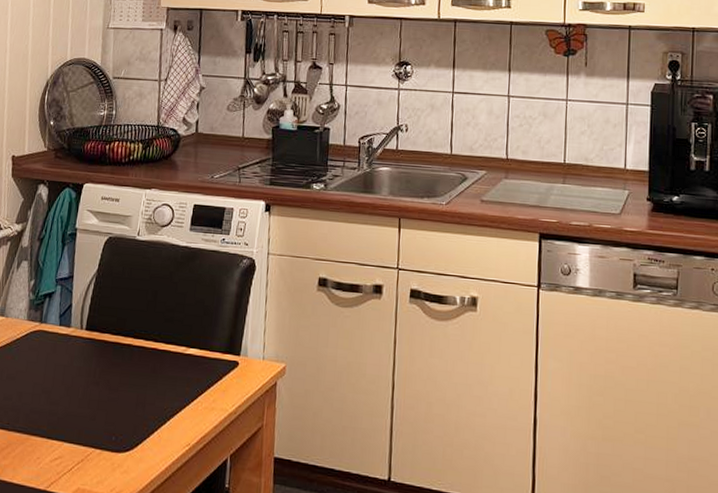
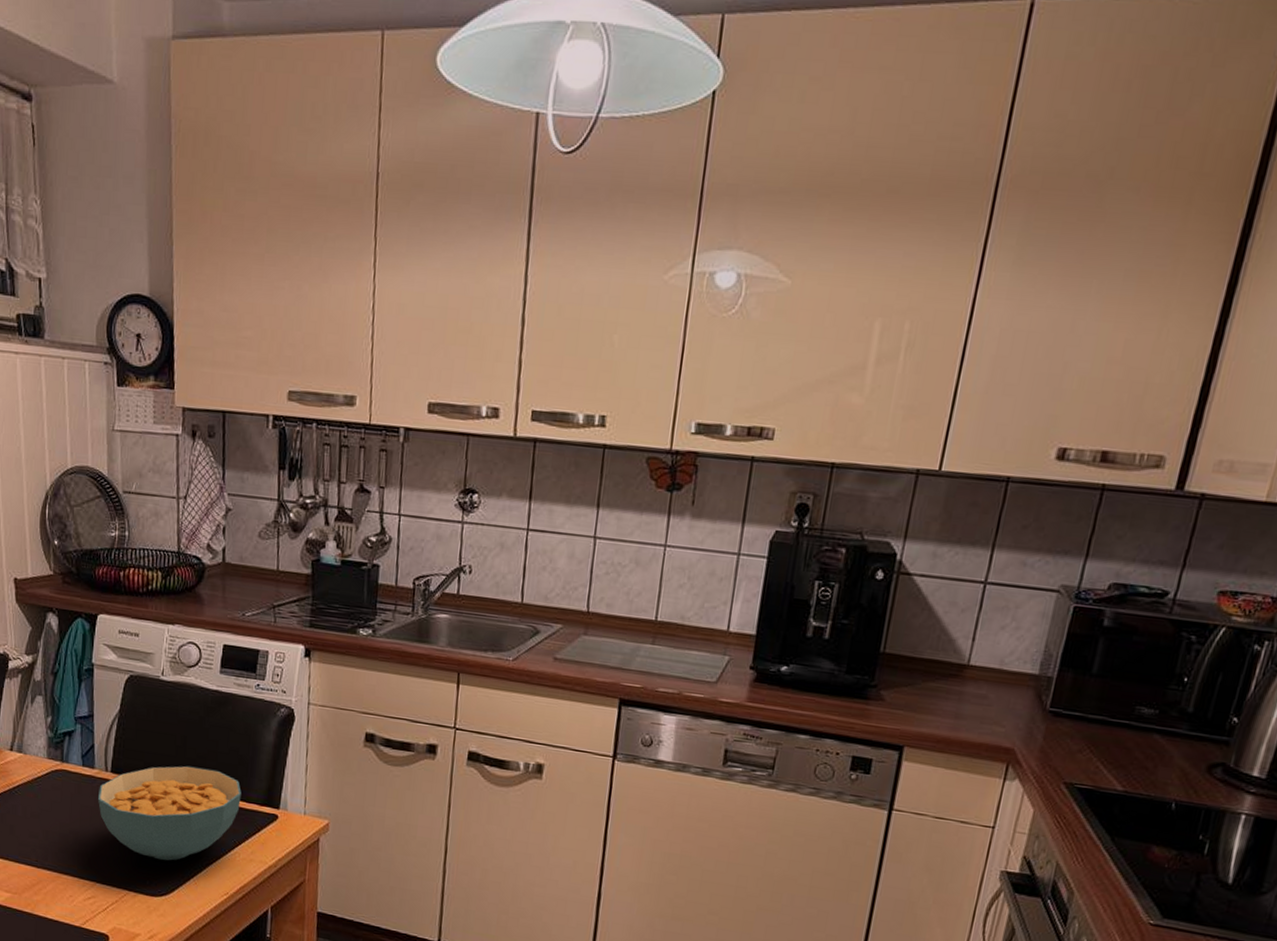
cereal bowl: none [71,319,206,415] -> present [98,765,242,861]

